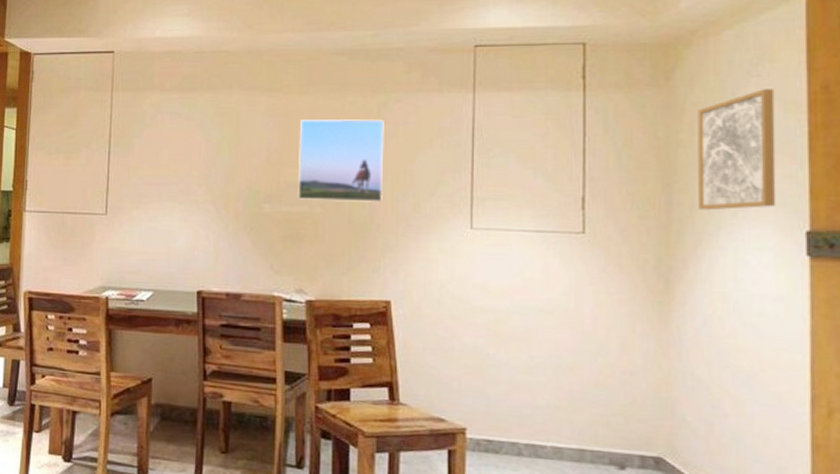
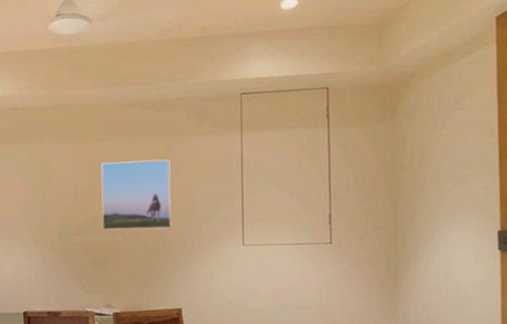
wall art: present [697,89,776,211] -> none [416,119,476,219]

